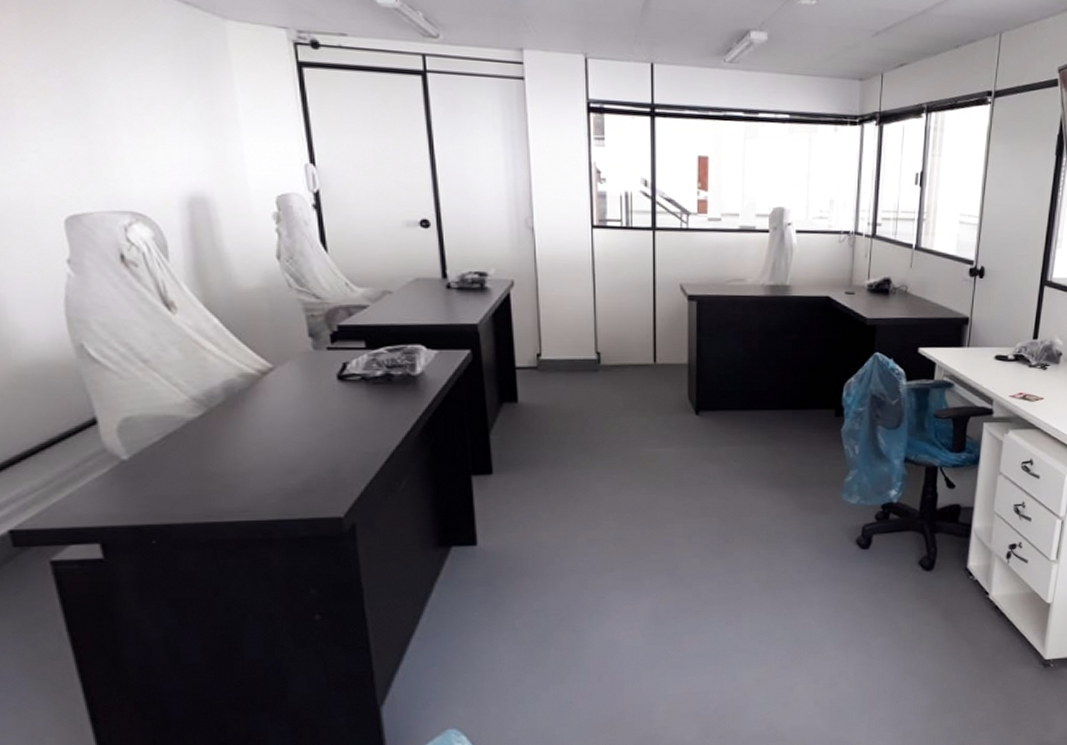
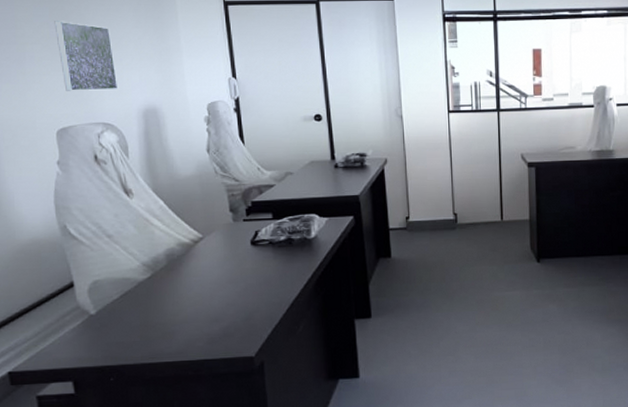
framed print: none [55,68,152,170] -> present [54,21,119,91]

